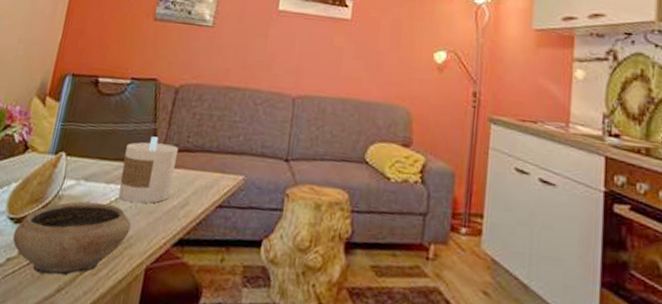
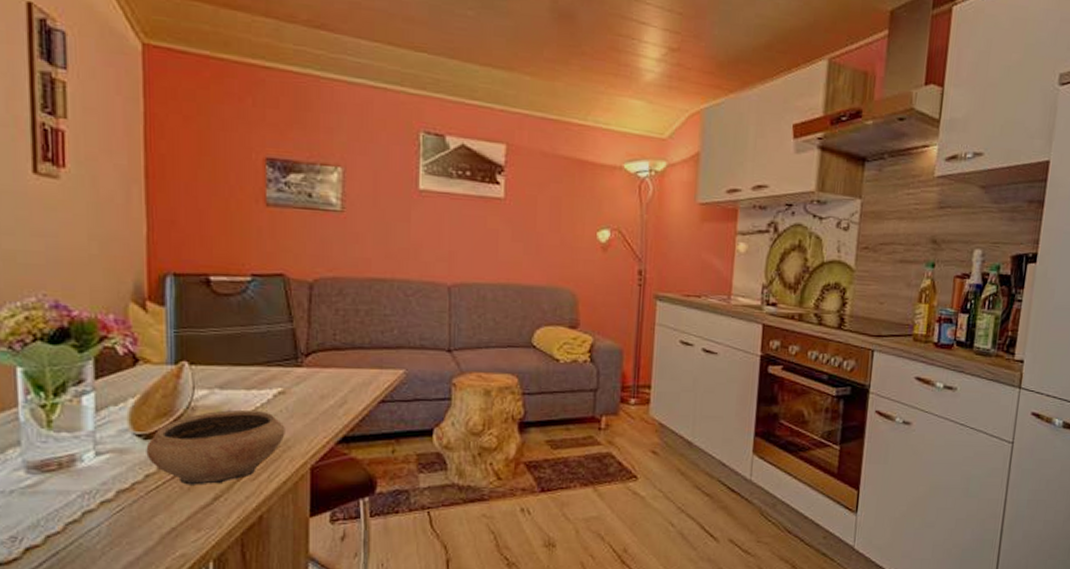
candle: present [118,136,179,204] -> none [262,337,326,407]

